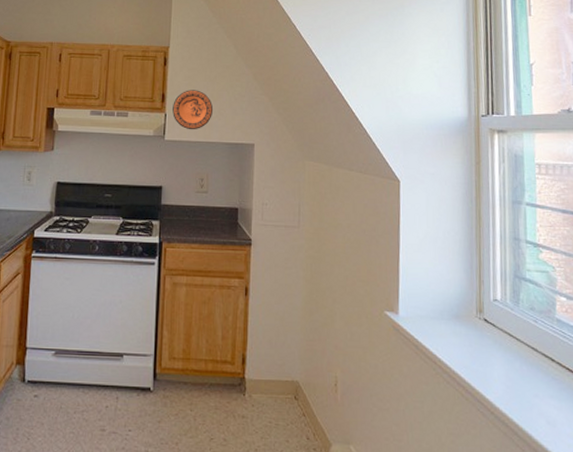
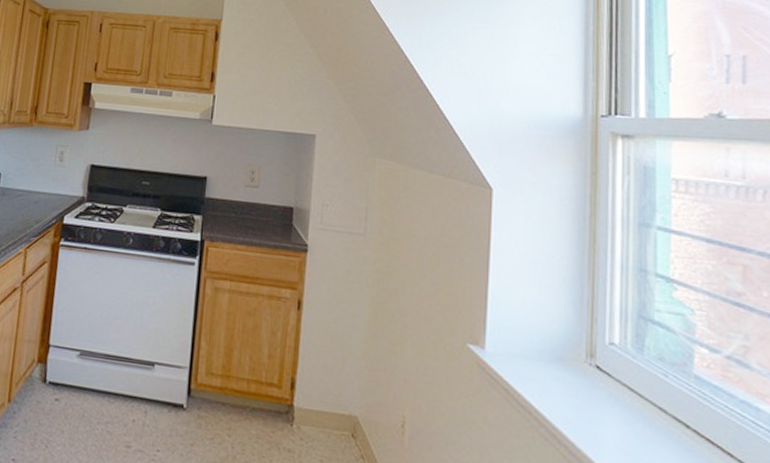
decorative plate: present [172,90,214,130] -> none [222,69,270,115]

